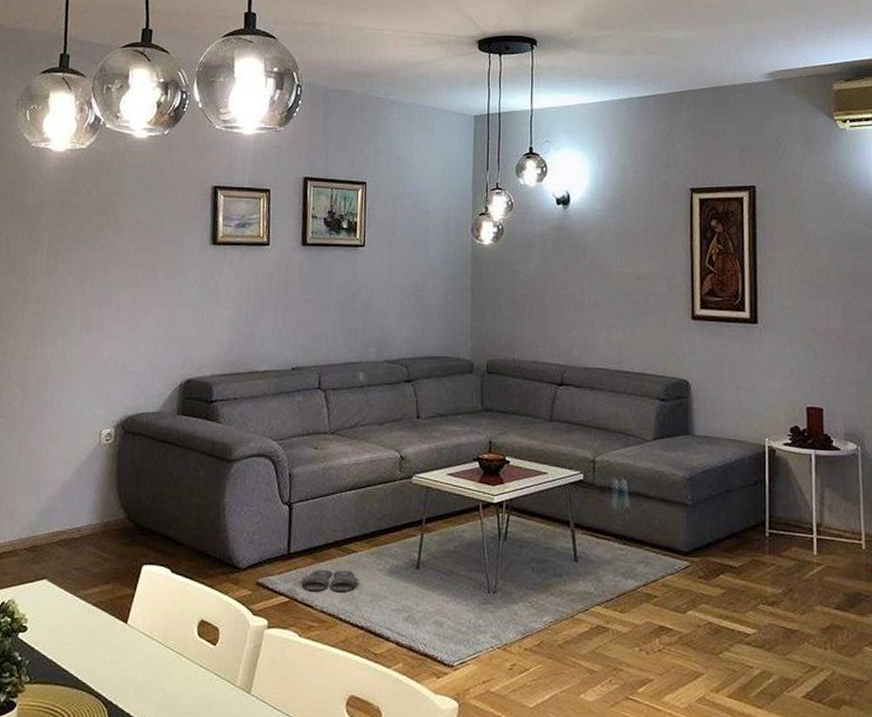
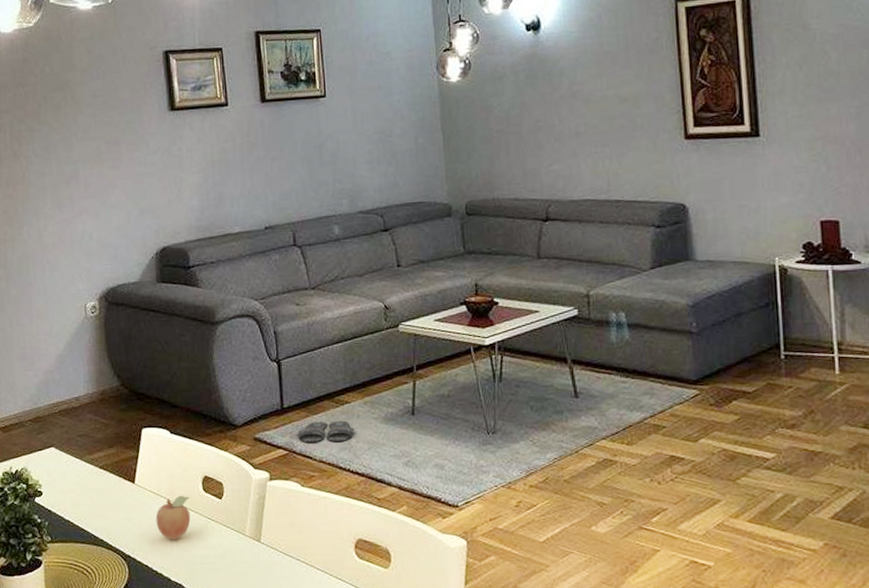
fruit: none [144,639,184,687] -> present [155,495,191,540]

